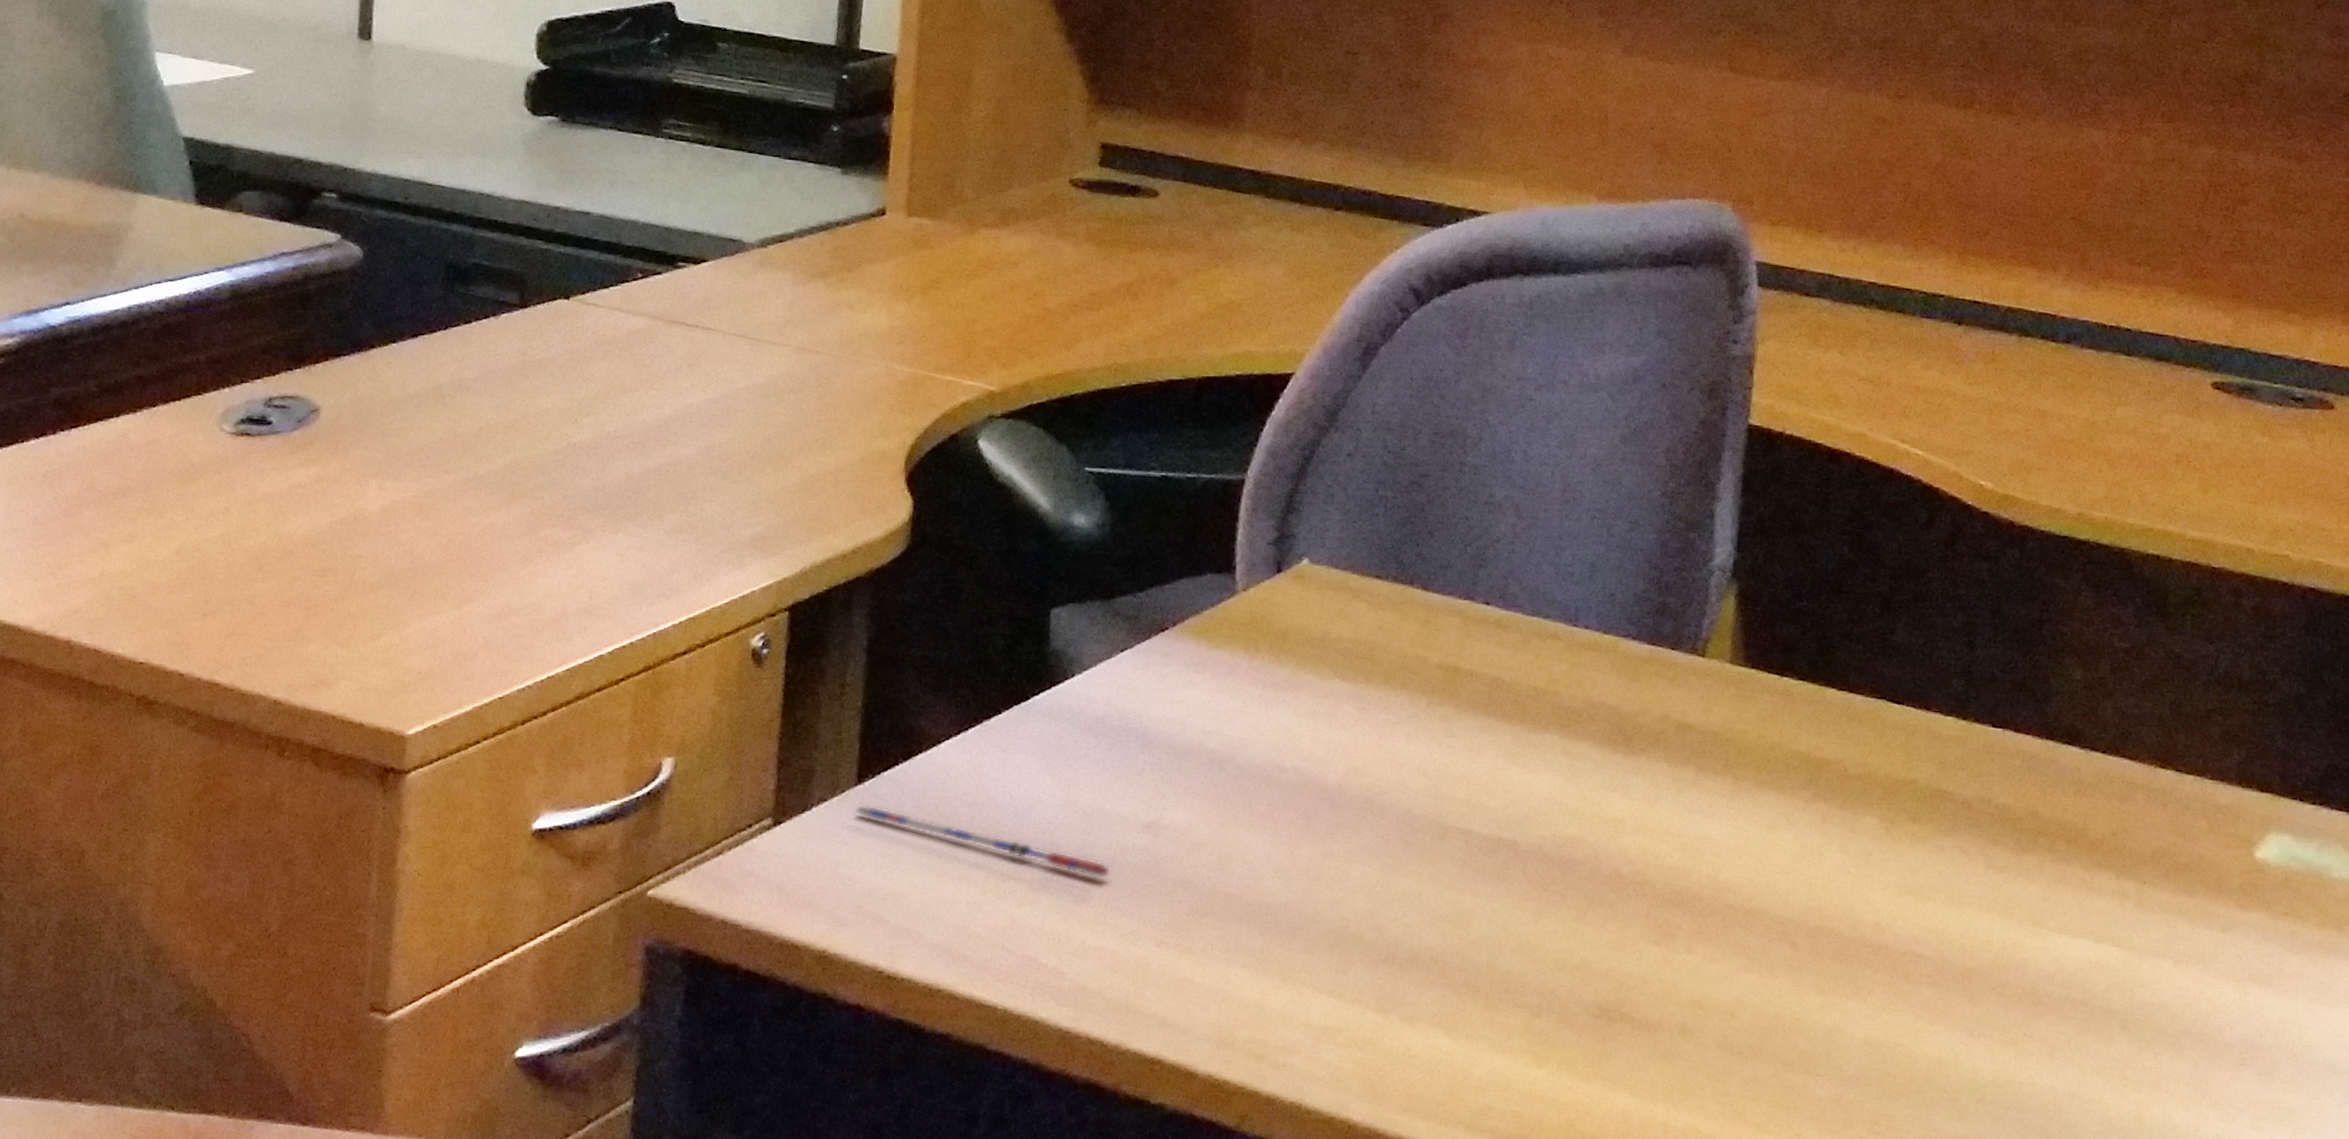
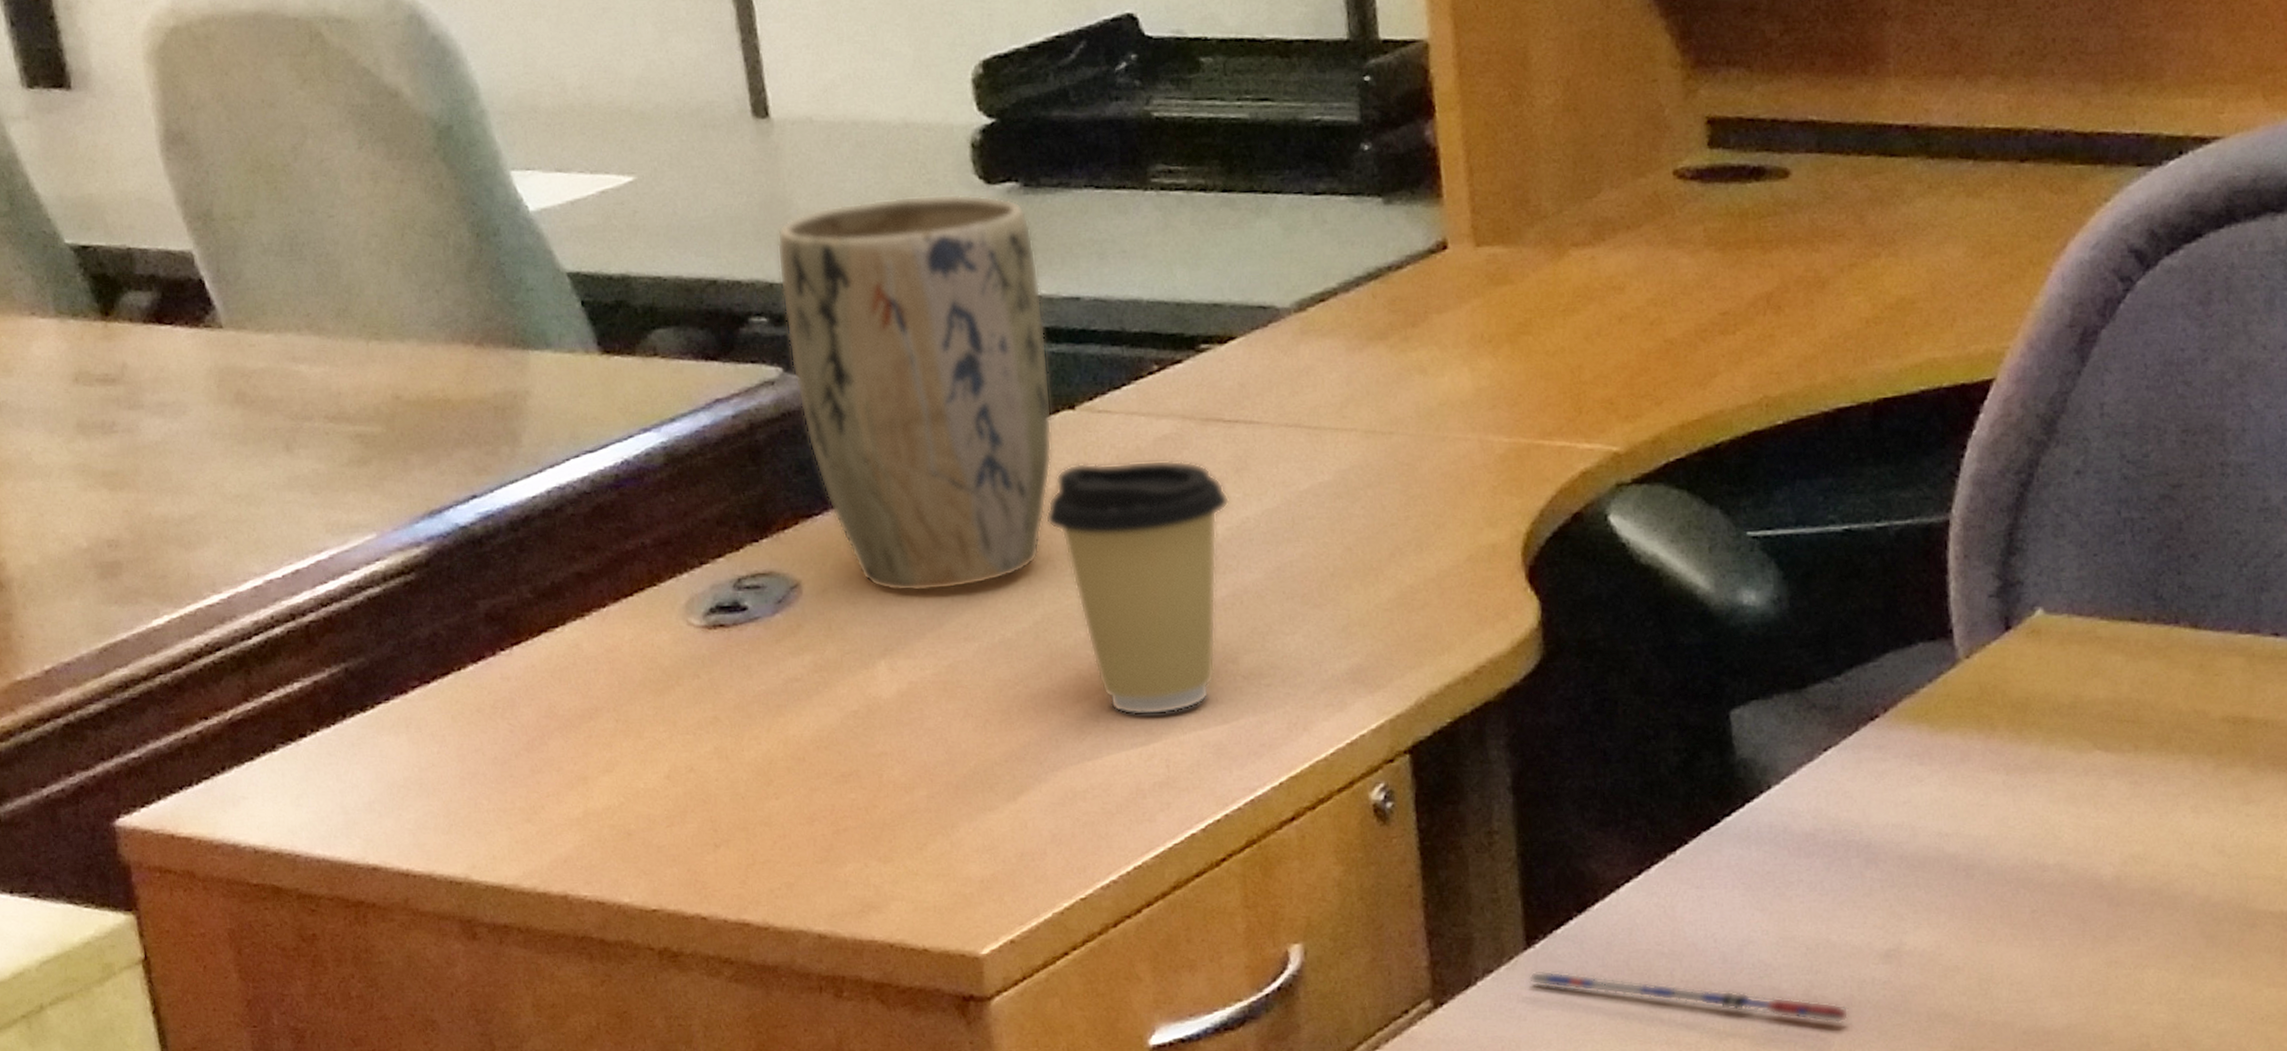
plant pot: none [348,114,561,430] -> present [777,193,1053,592]
coffee cup: none [528,342,679,554] -> present [1044,460,1229,716]

